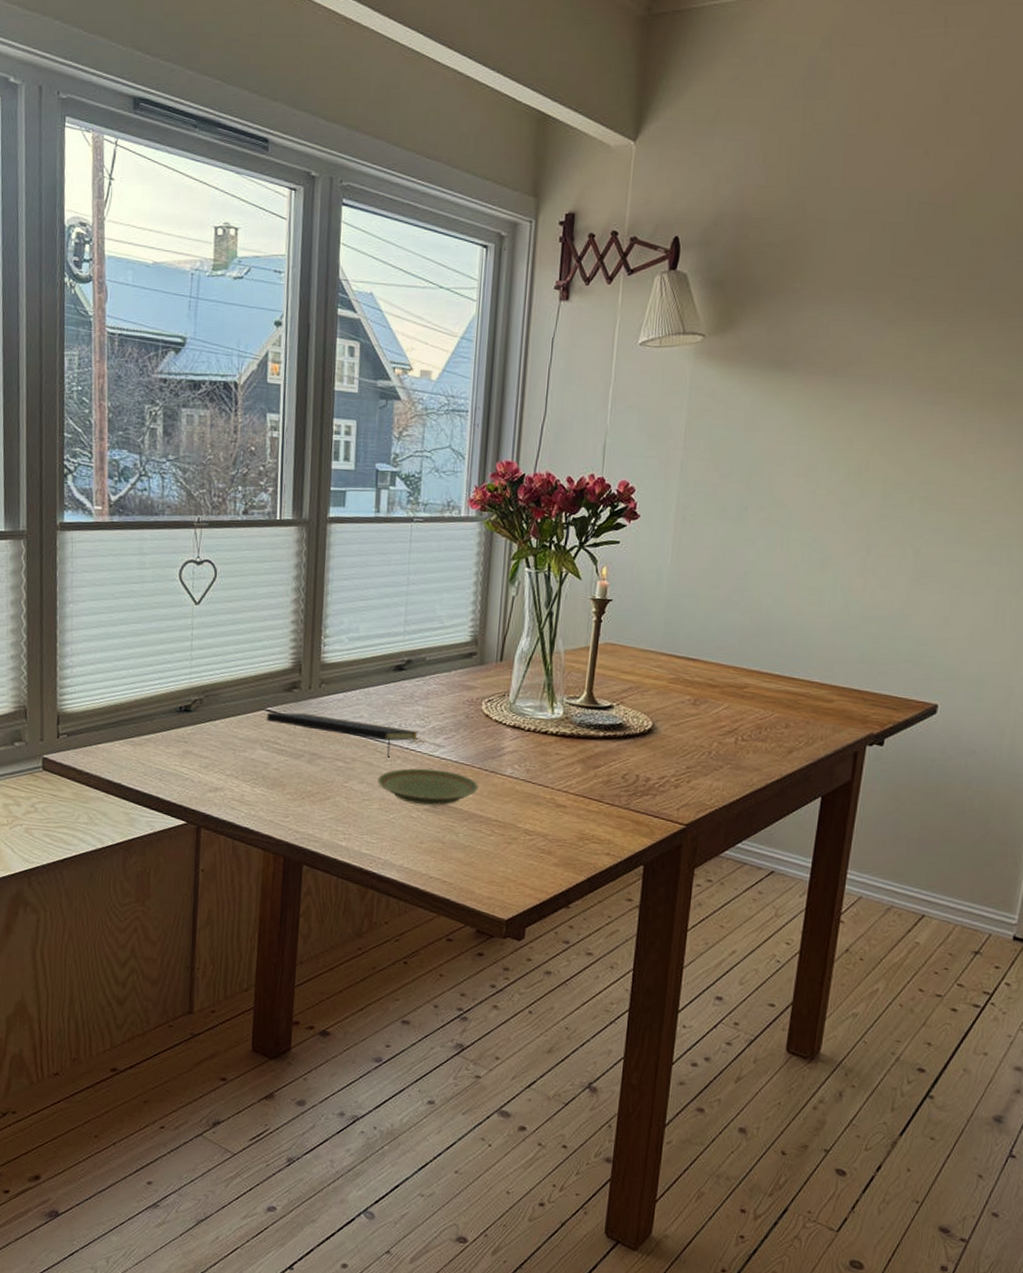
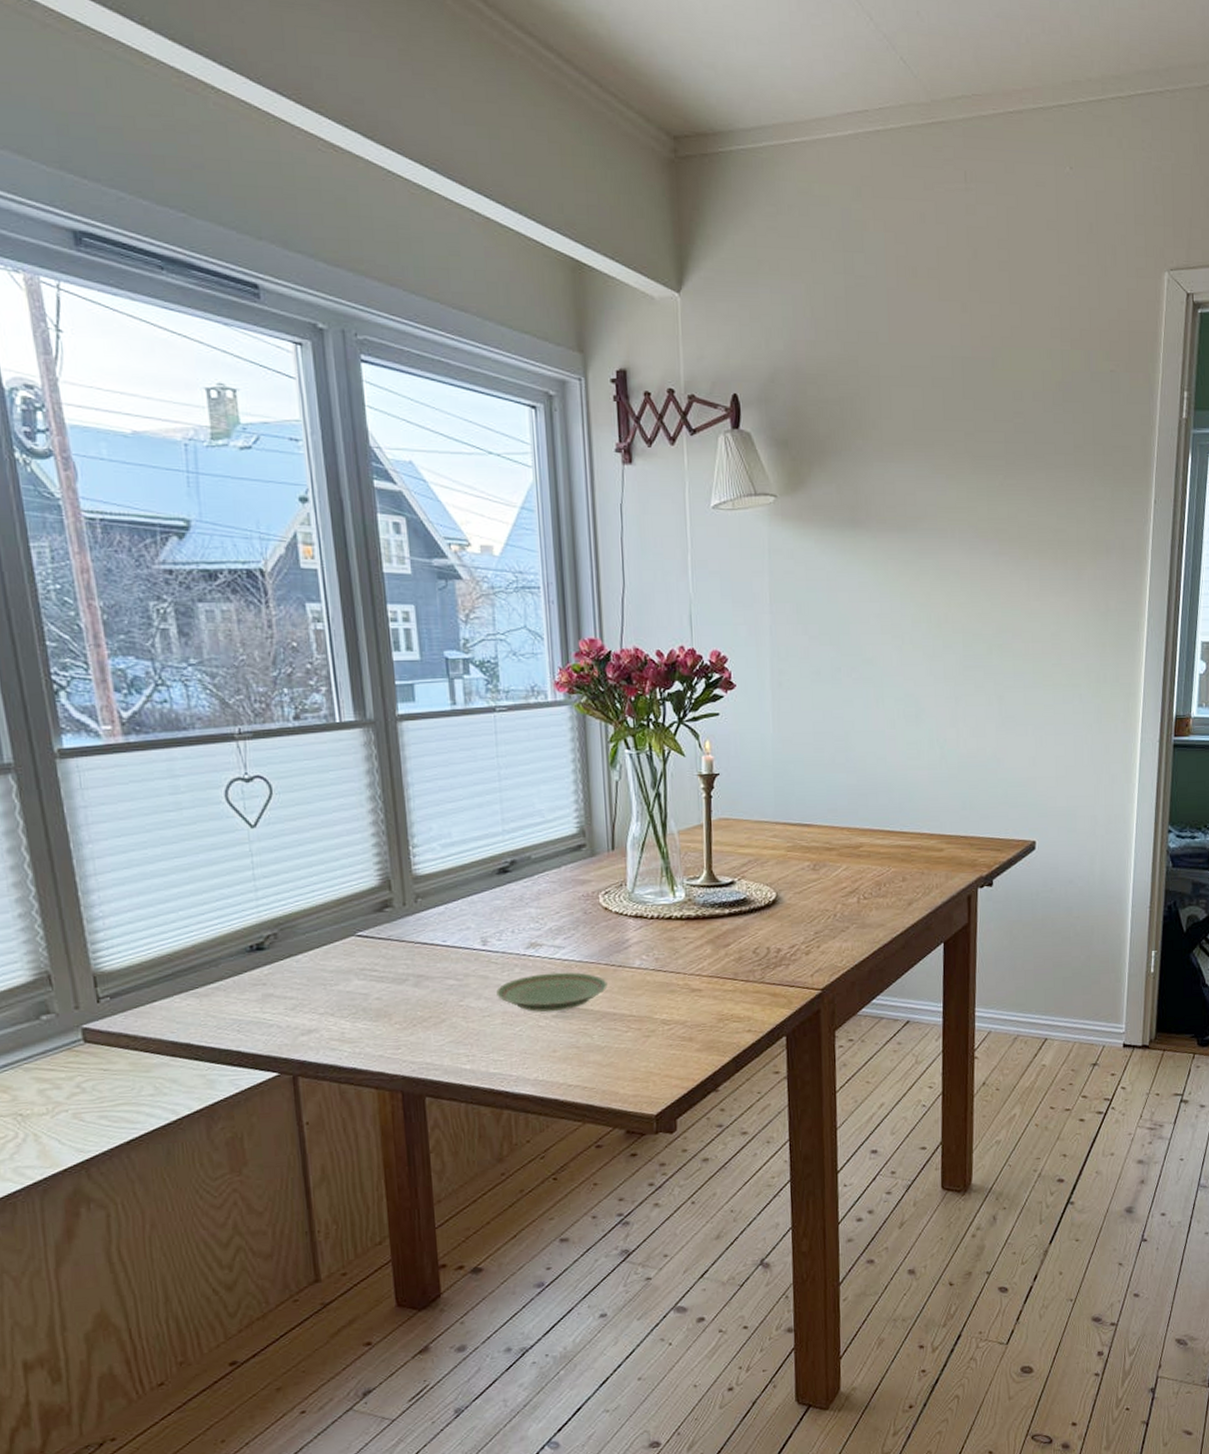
notepad: present [266,712,420,758] -> none [357,933,536,968]

